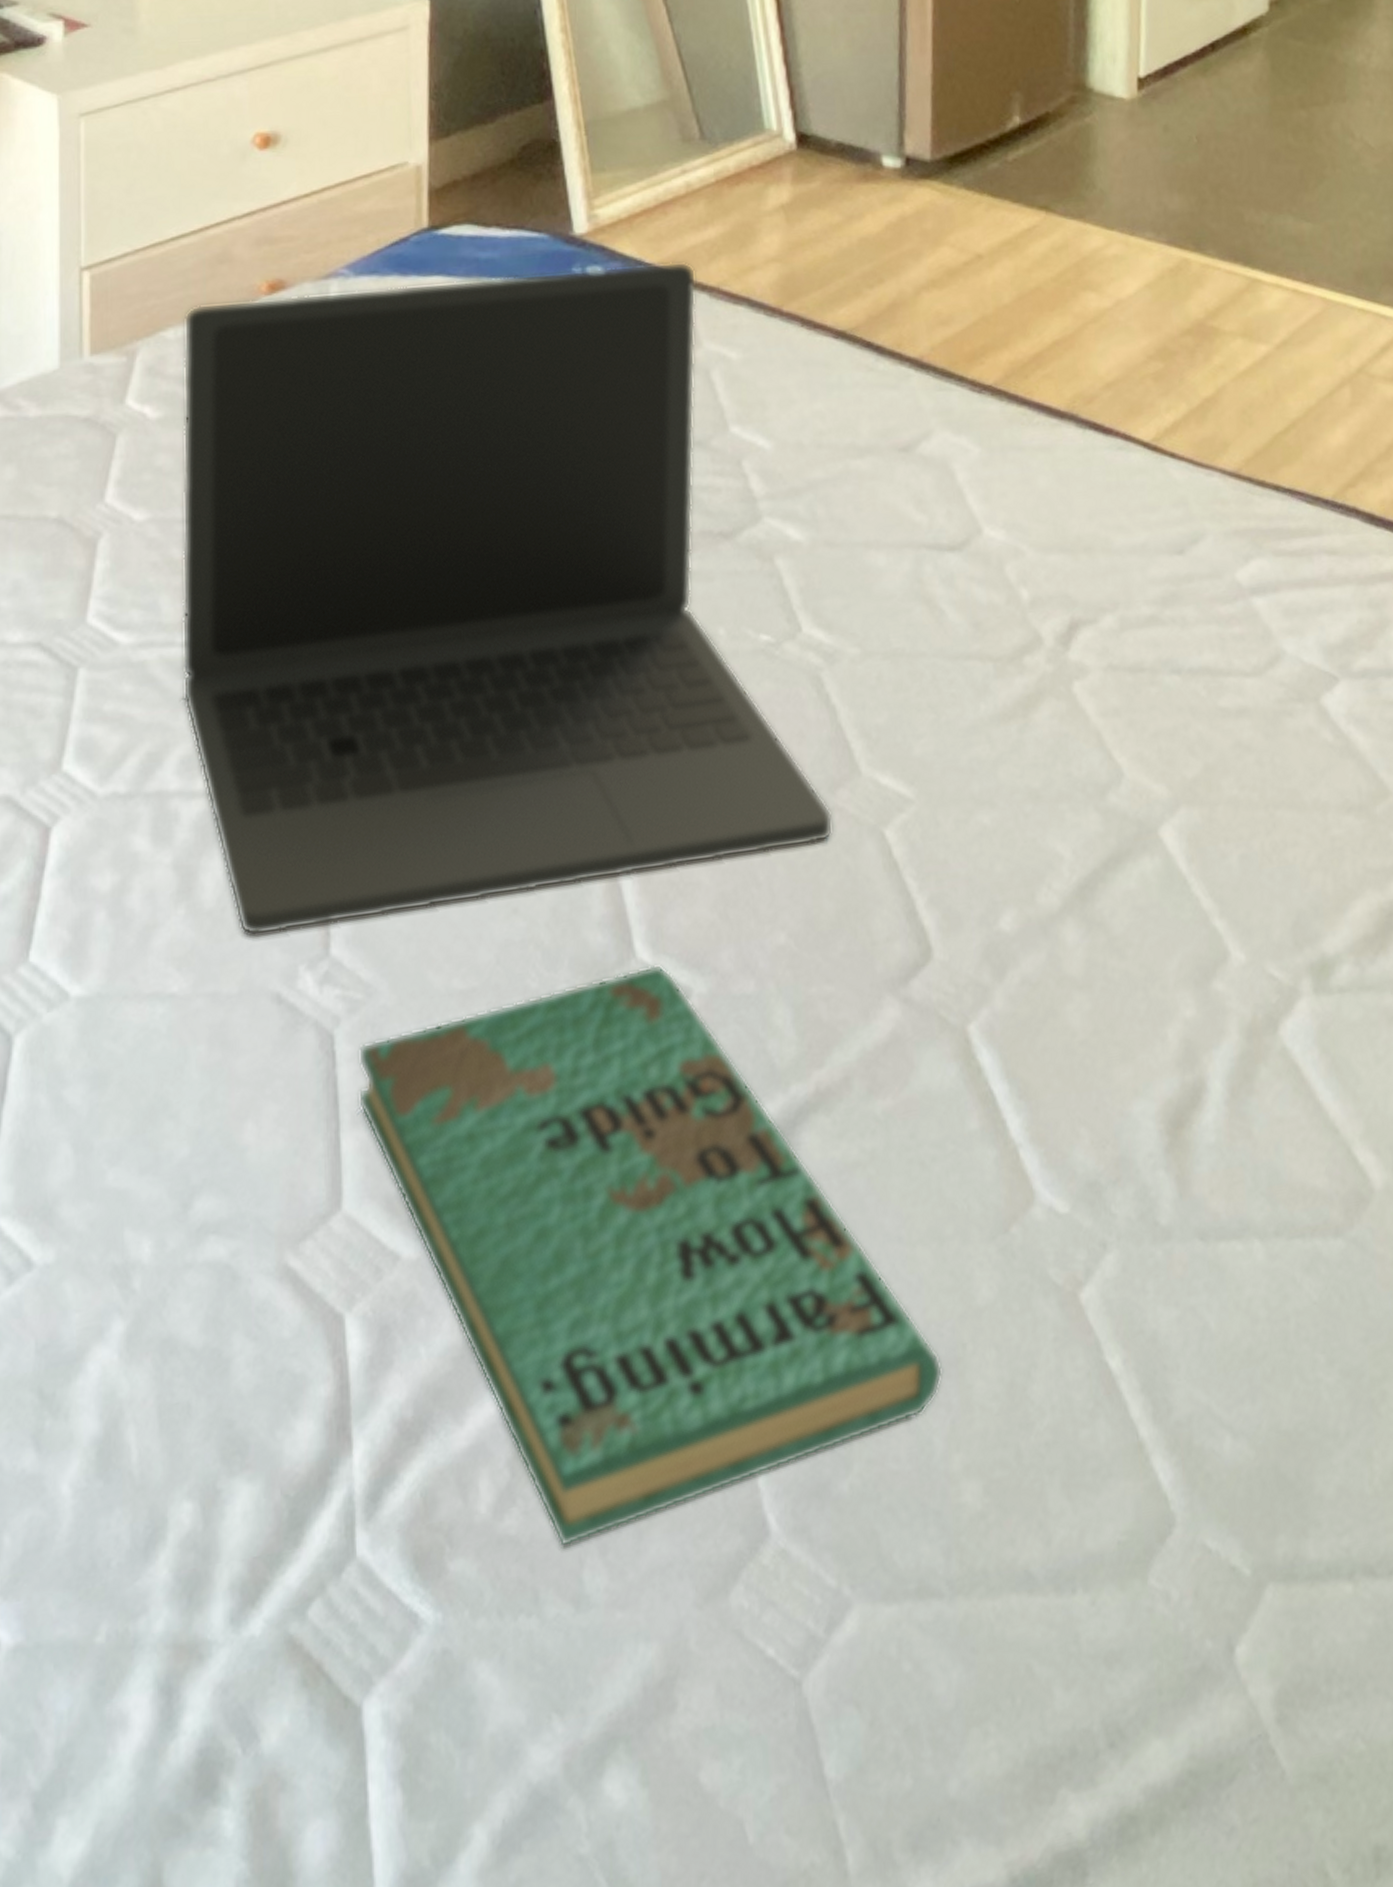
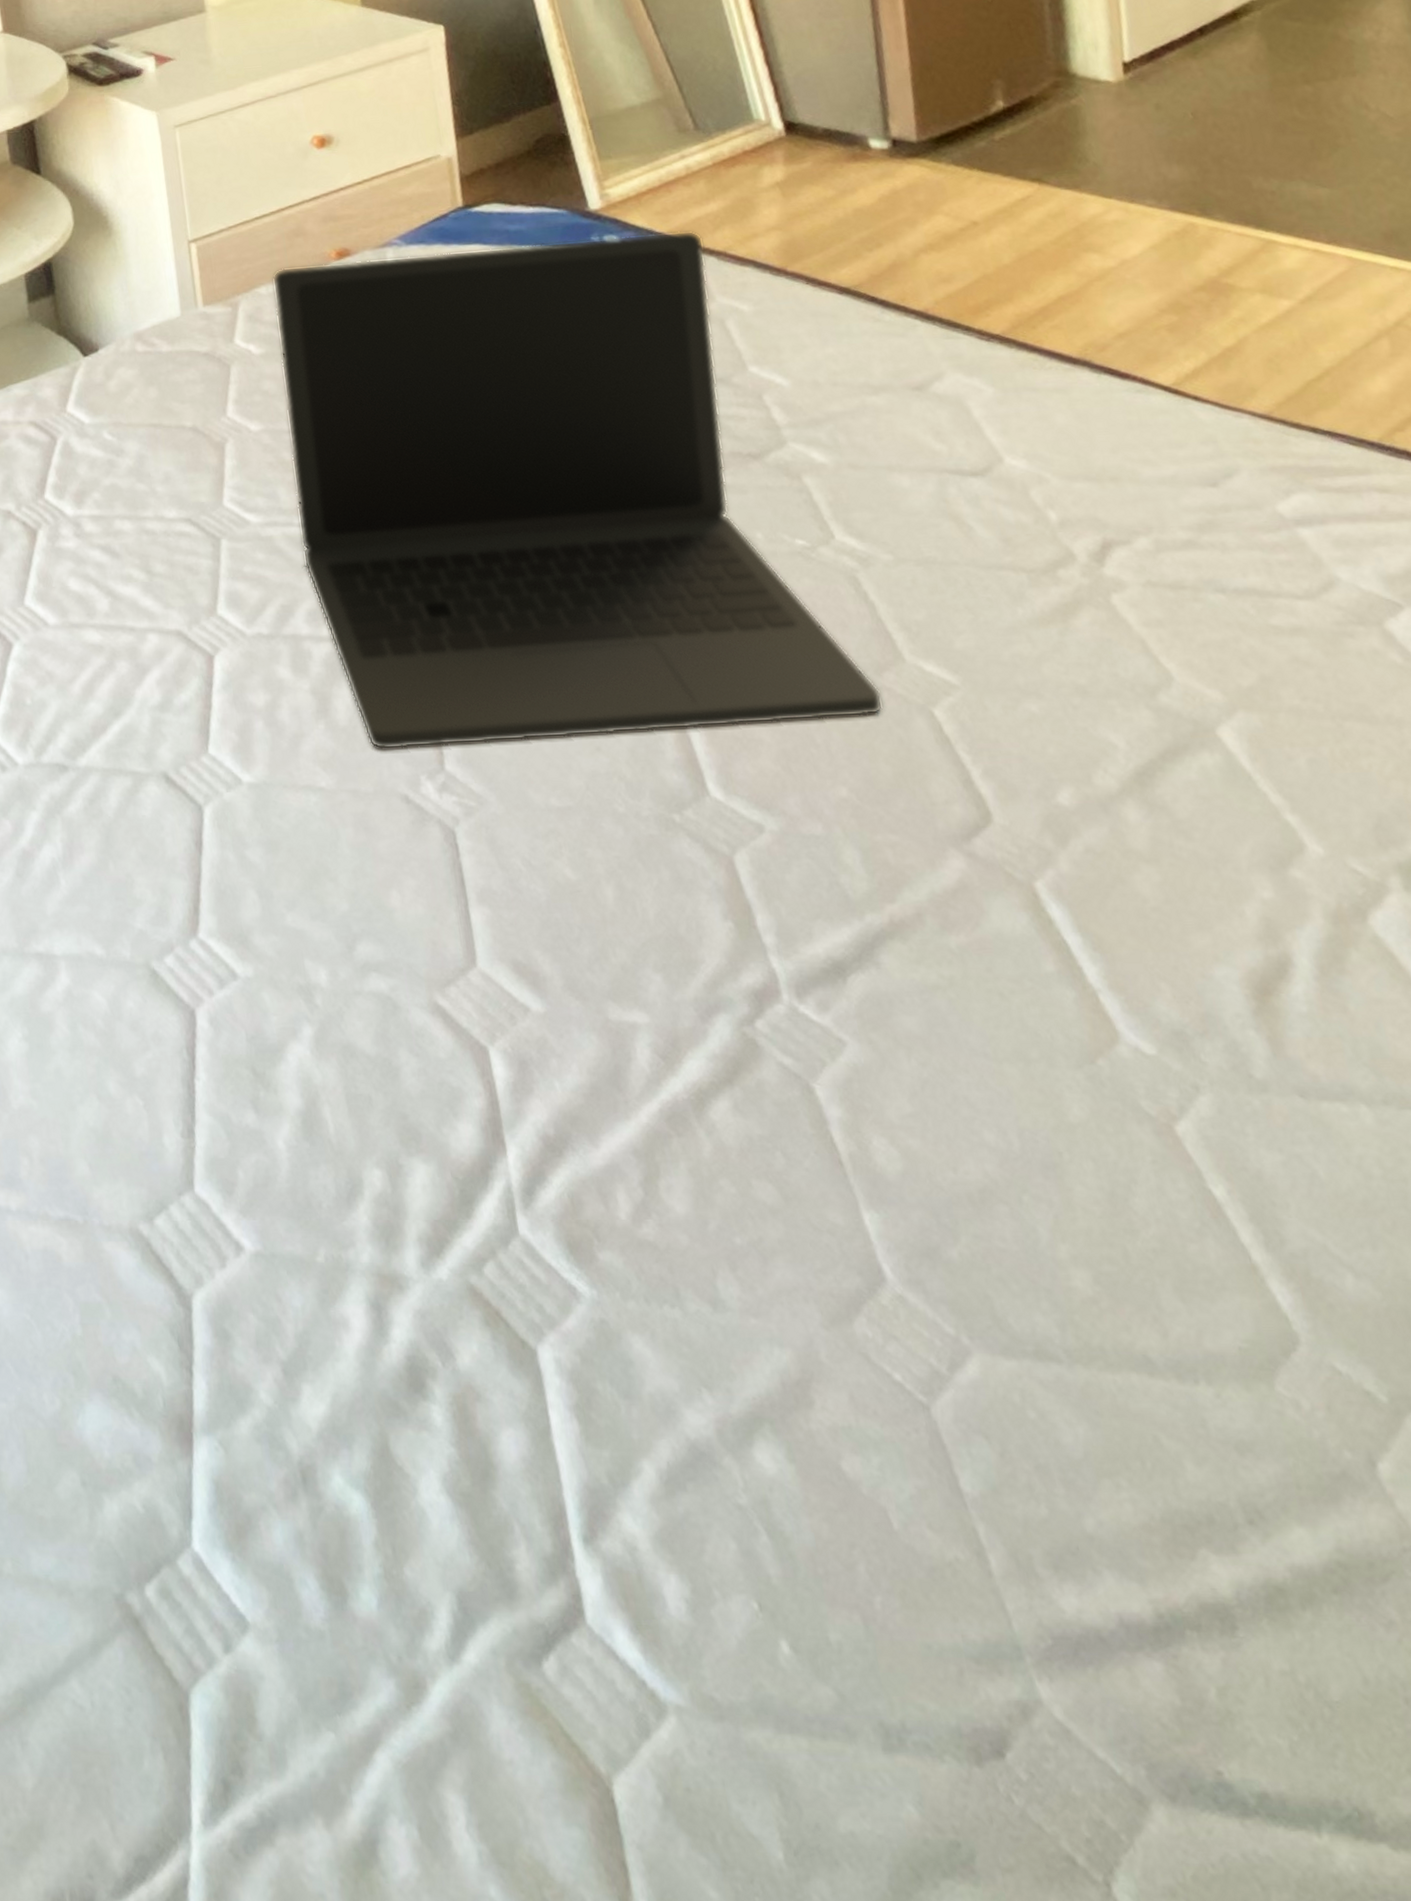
book: present [357,963,943,1548] -> none [476,802,1042,1259]

